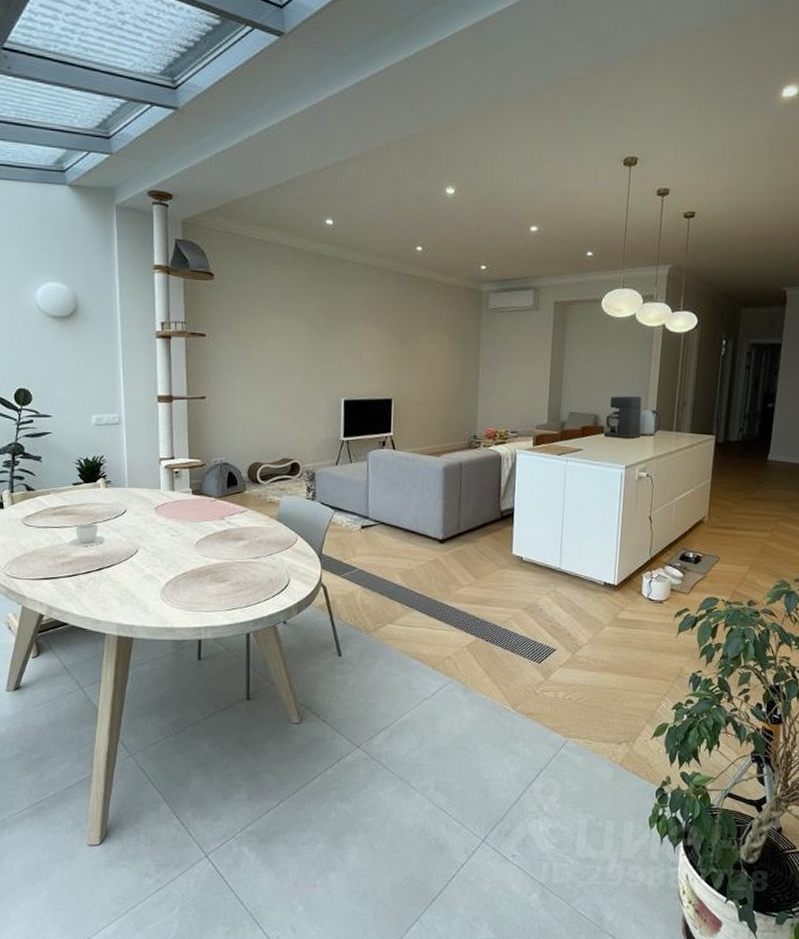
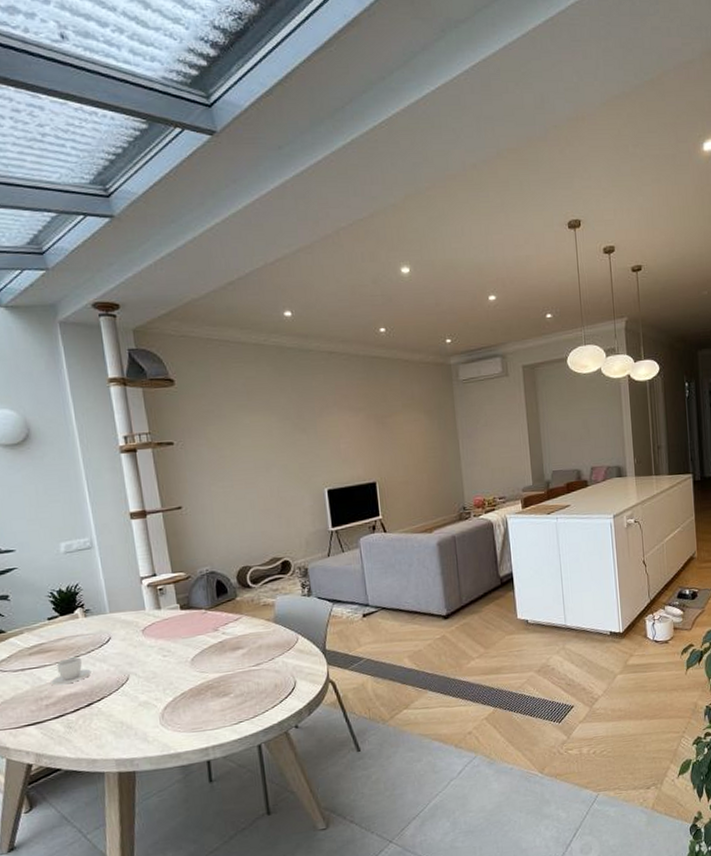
coffee maker: present [603,395,642,440] -> none [588,446,623,491]
kettle: present [639,408,662,437] -> none [619,456,641,485]

